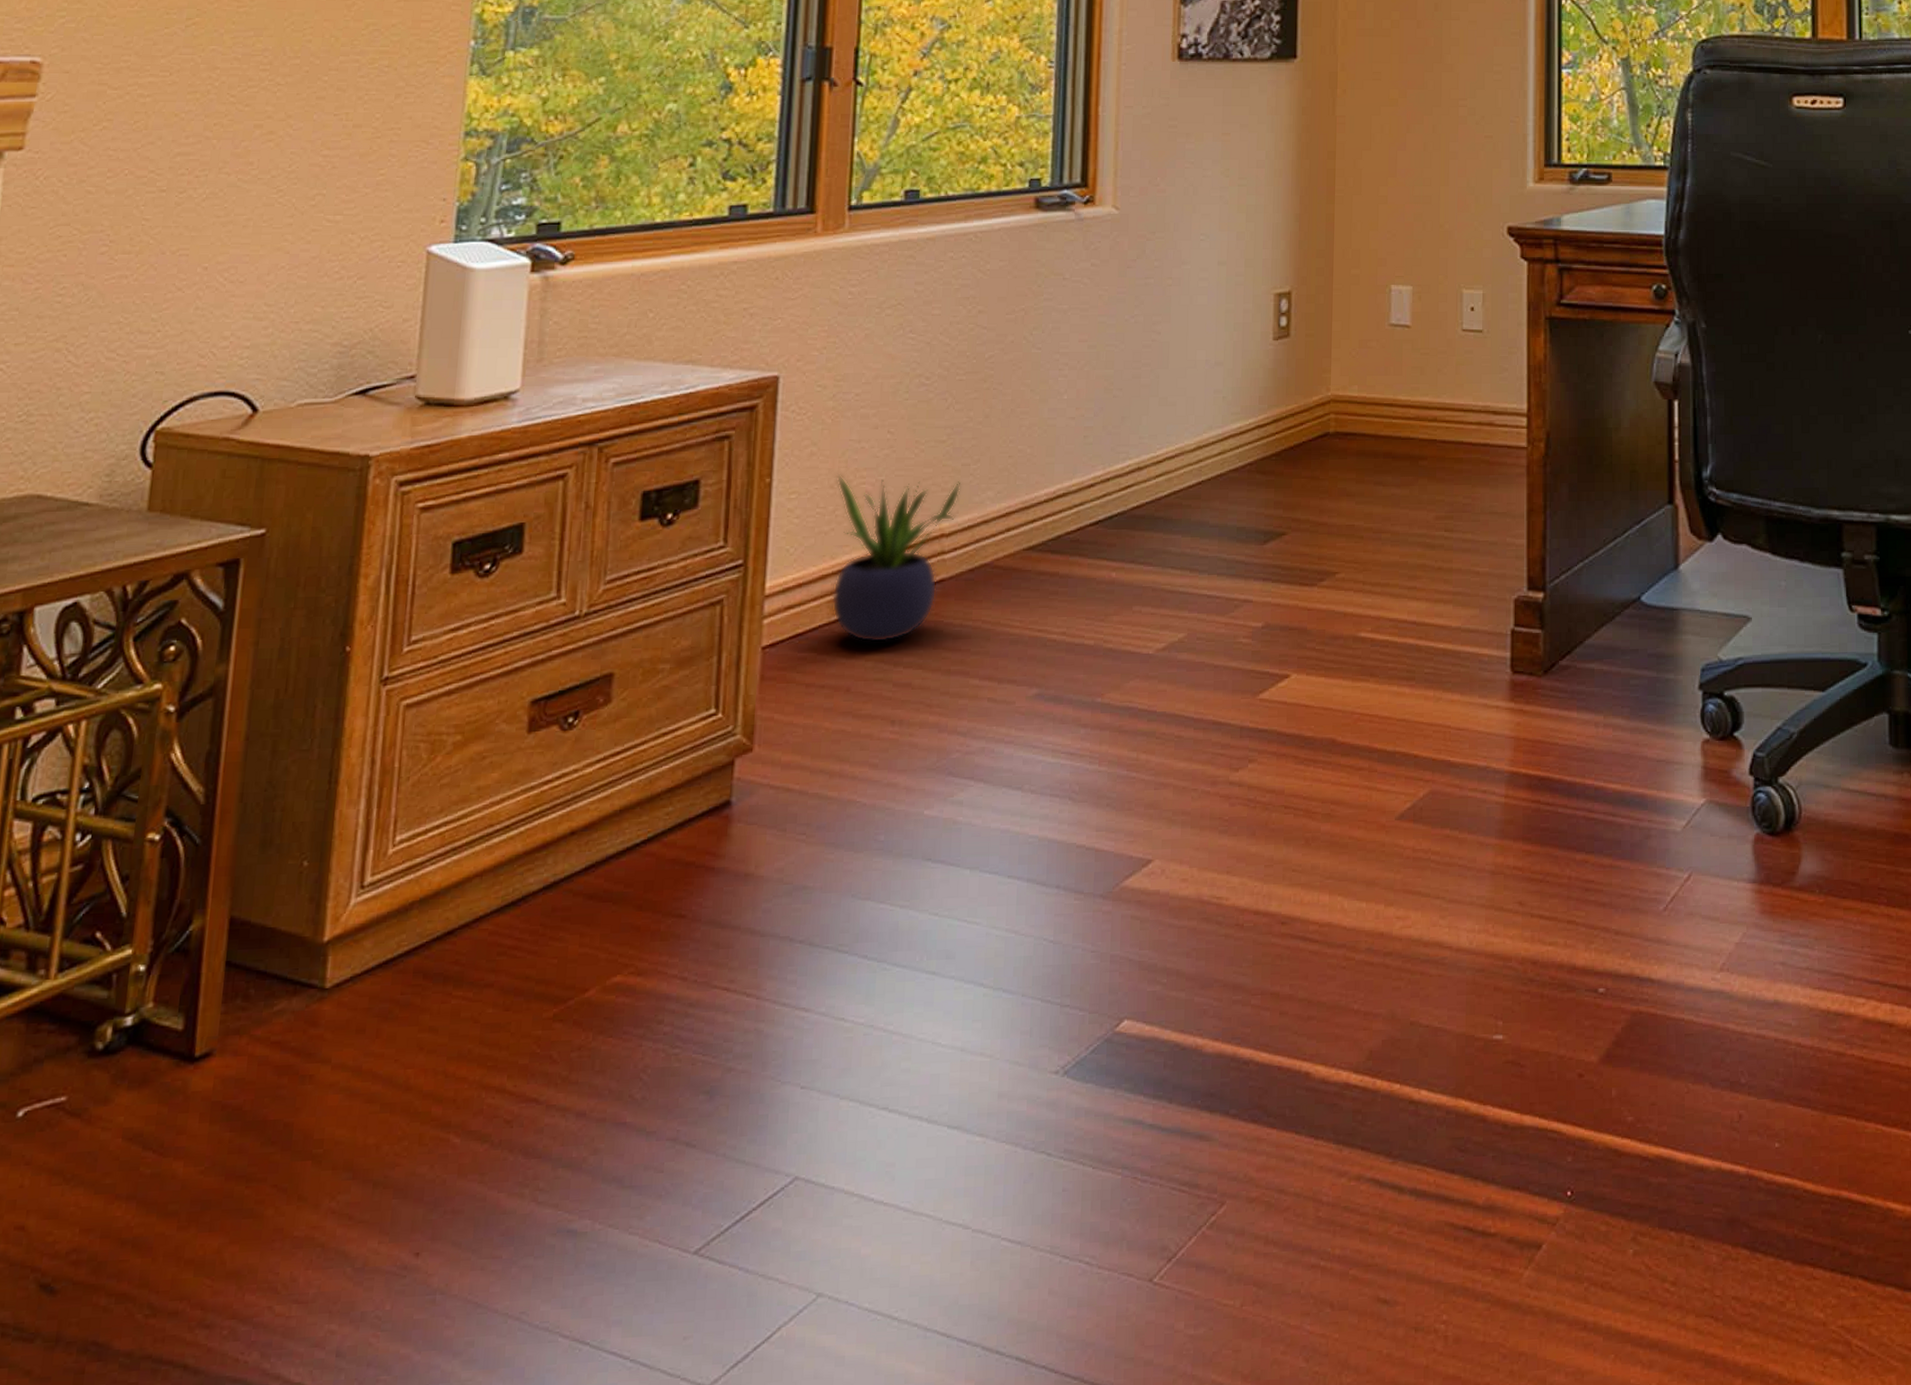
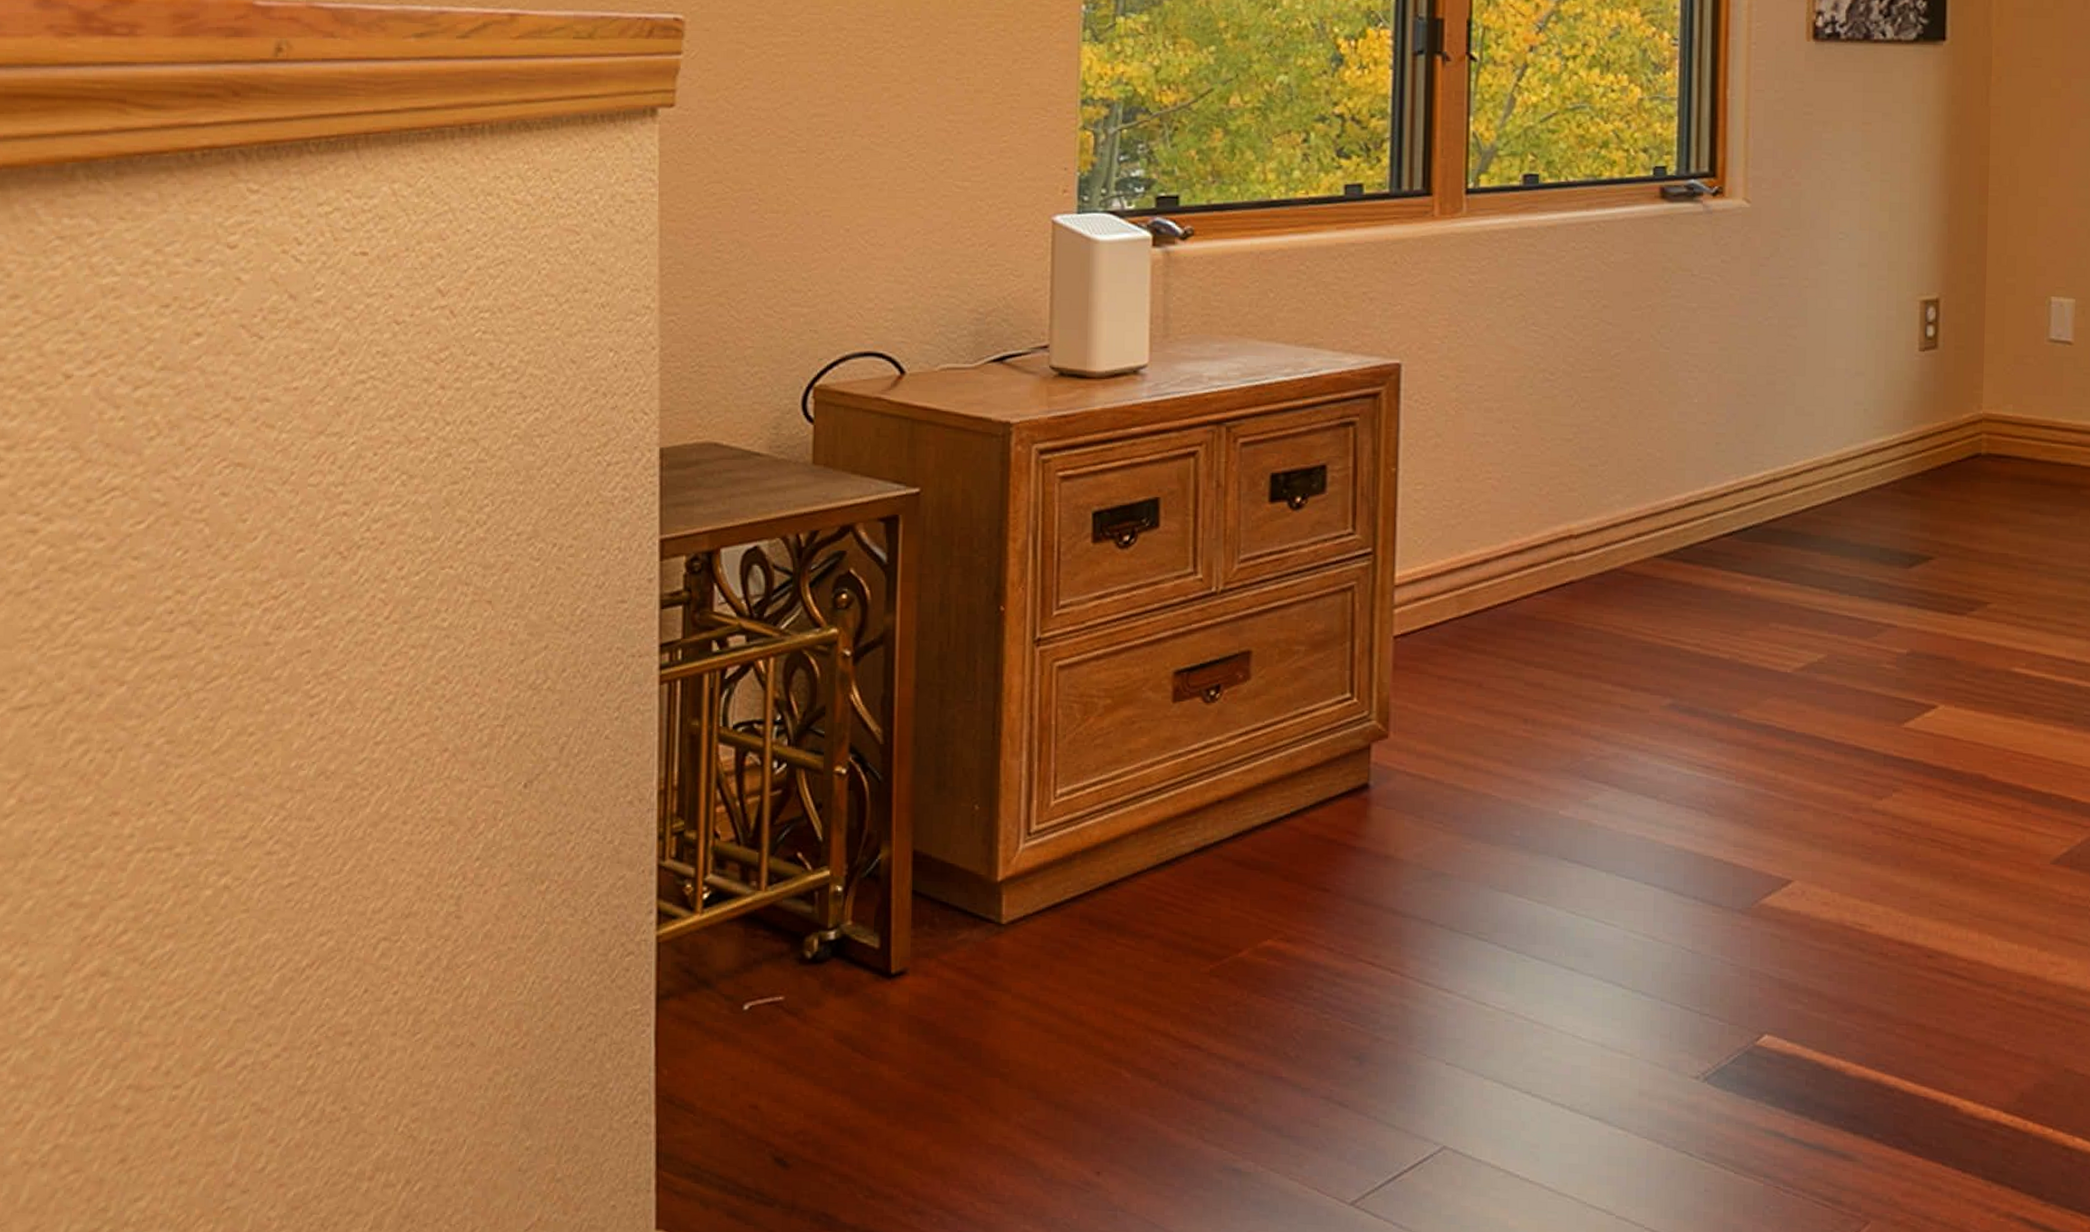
potted plant: present [831,474,961,643] -> none [1460,467,1589,641]

